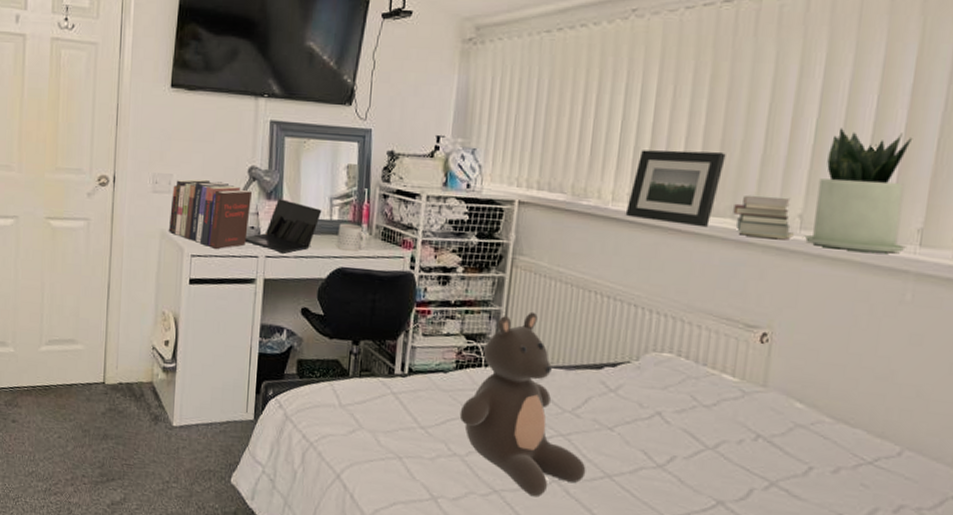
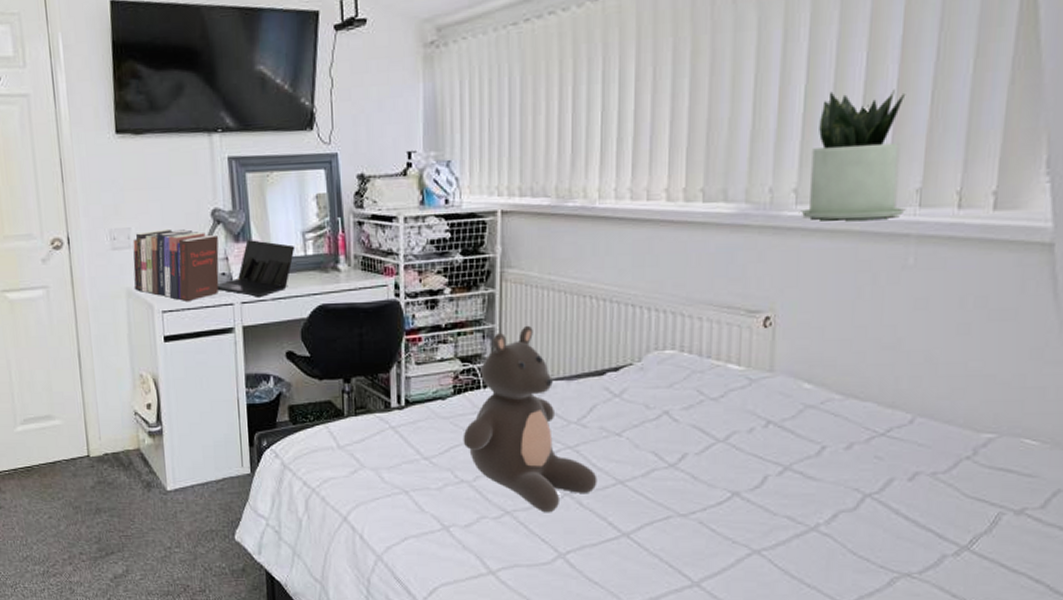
mug: present [336,223,367,252] -> none [314,256,346,287]
picture frame: present [625,150,726,228] -> none [614,132,713,216]
books: present [733,194,794,240] -> none [726,172,790,219]

